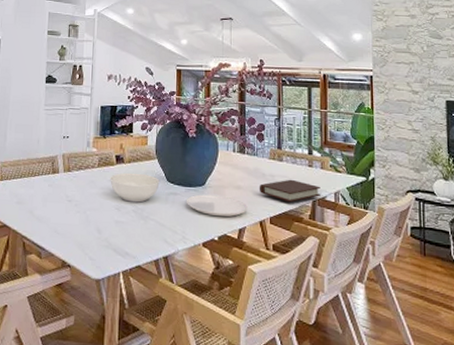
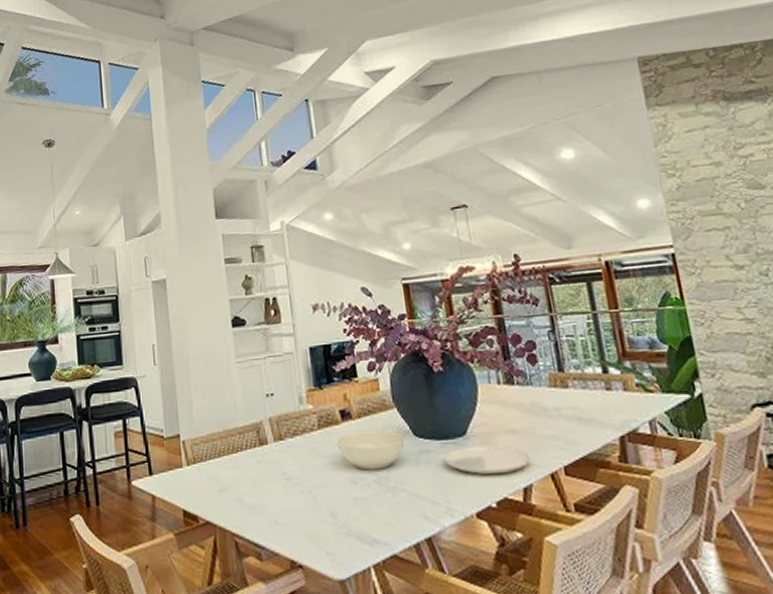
book: present [259,179,321,202] -> none [541,410,630,442]

